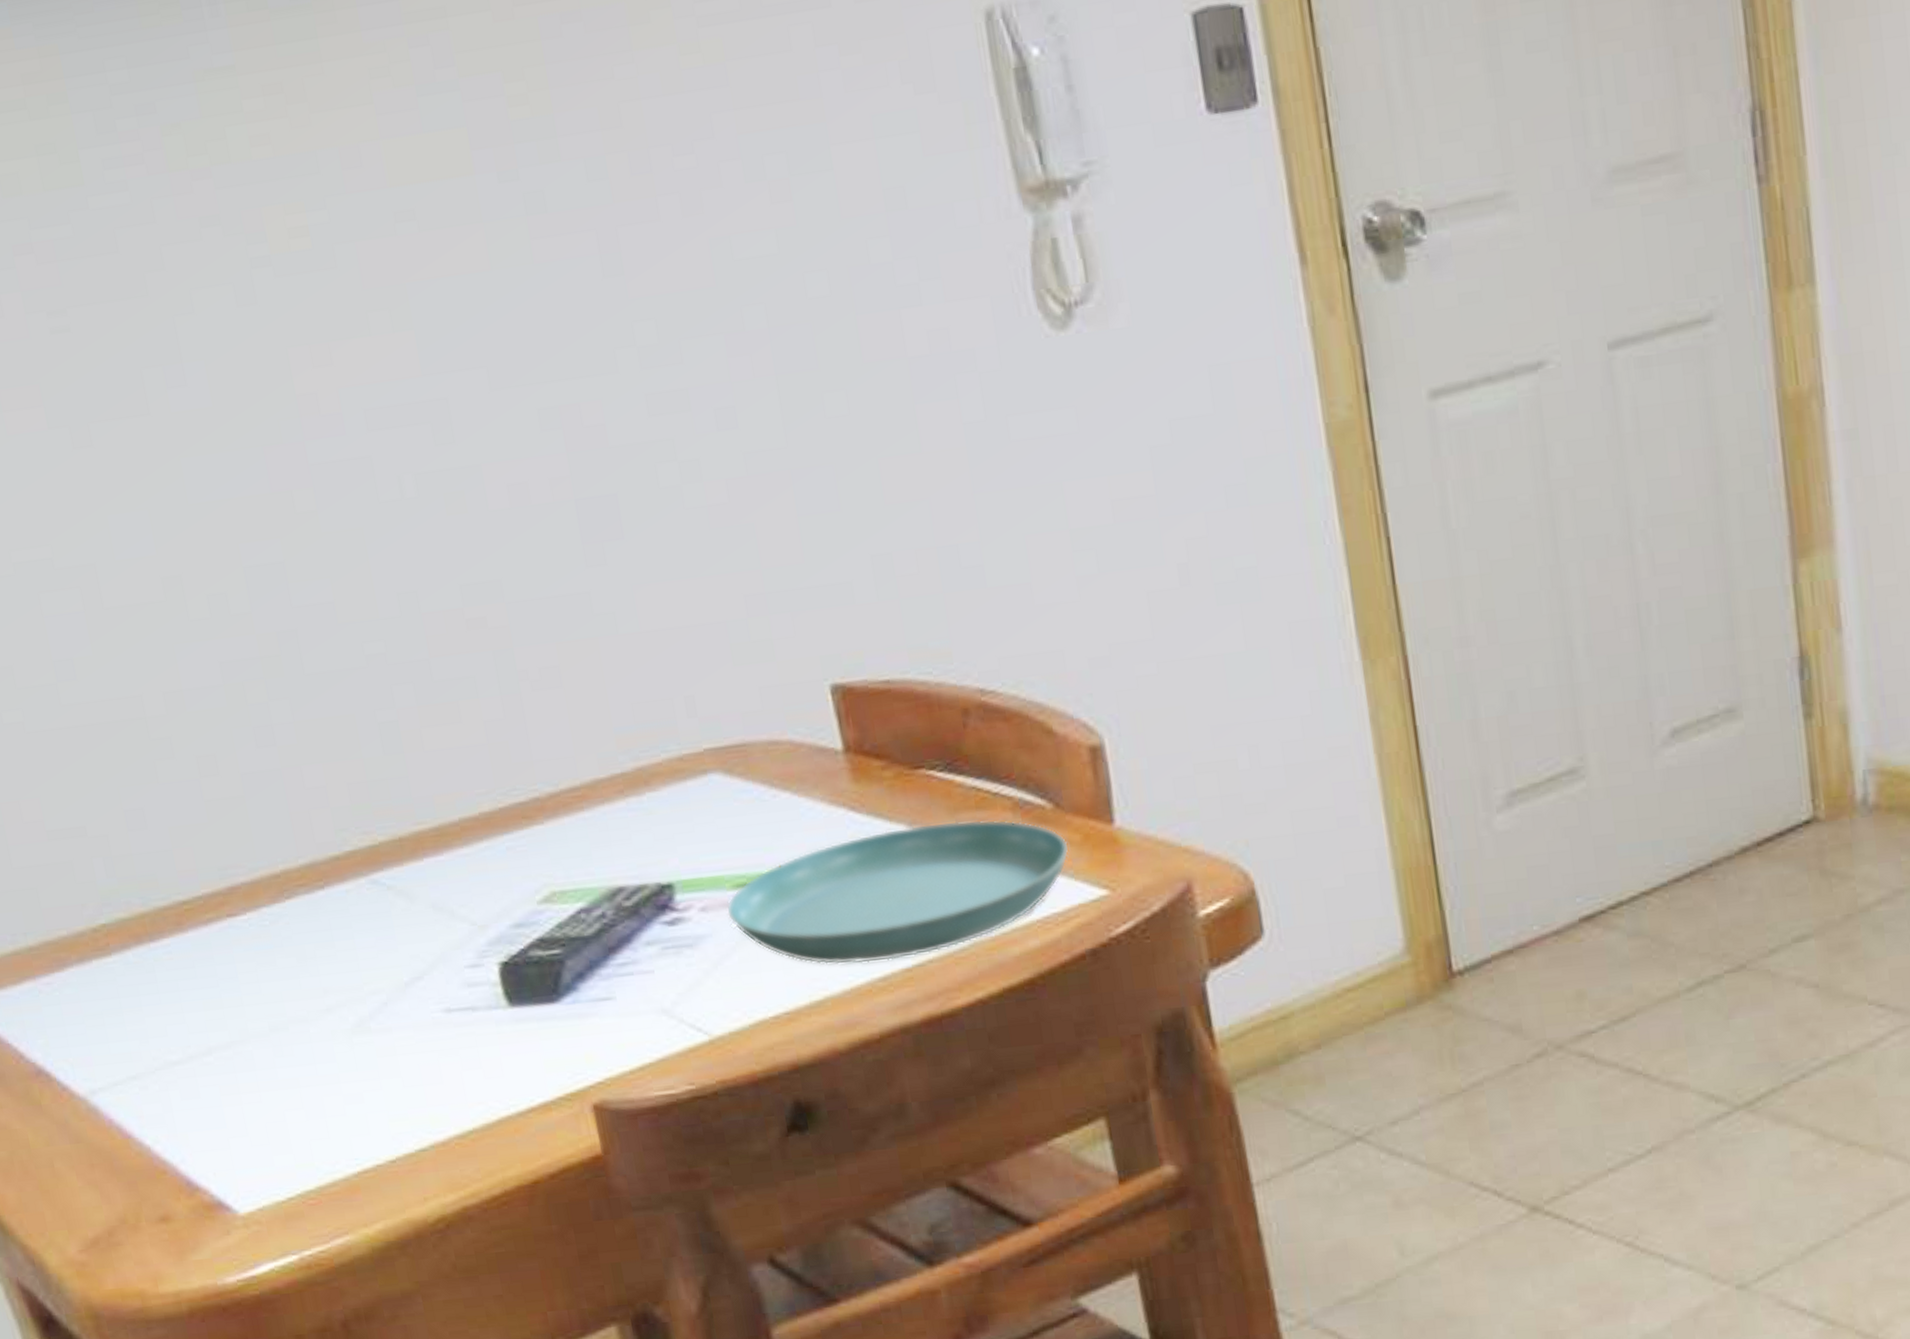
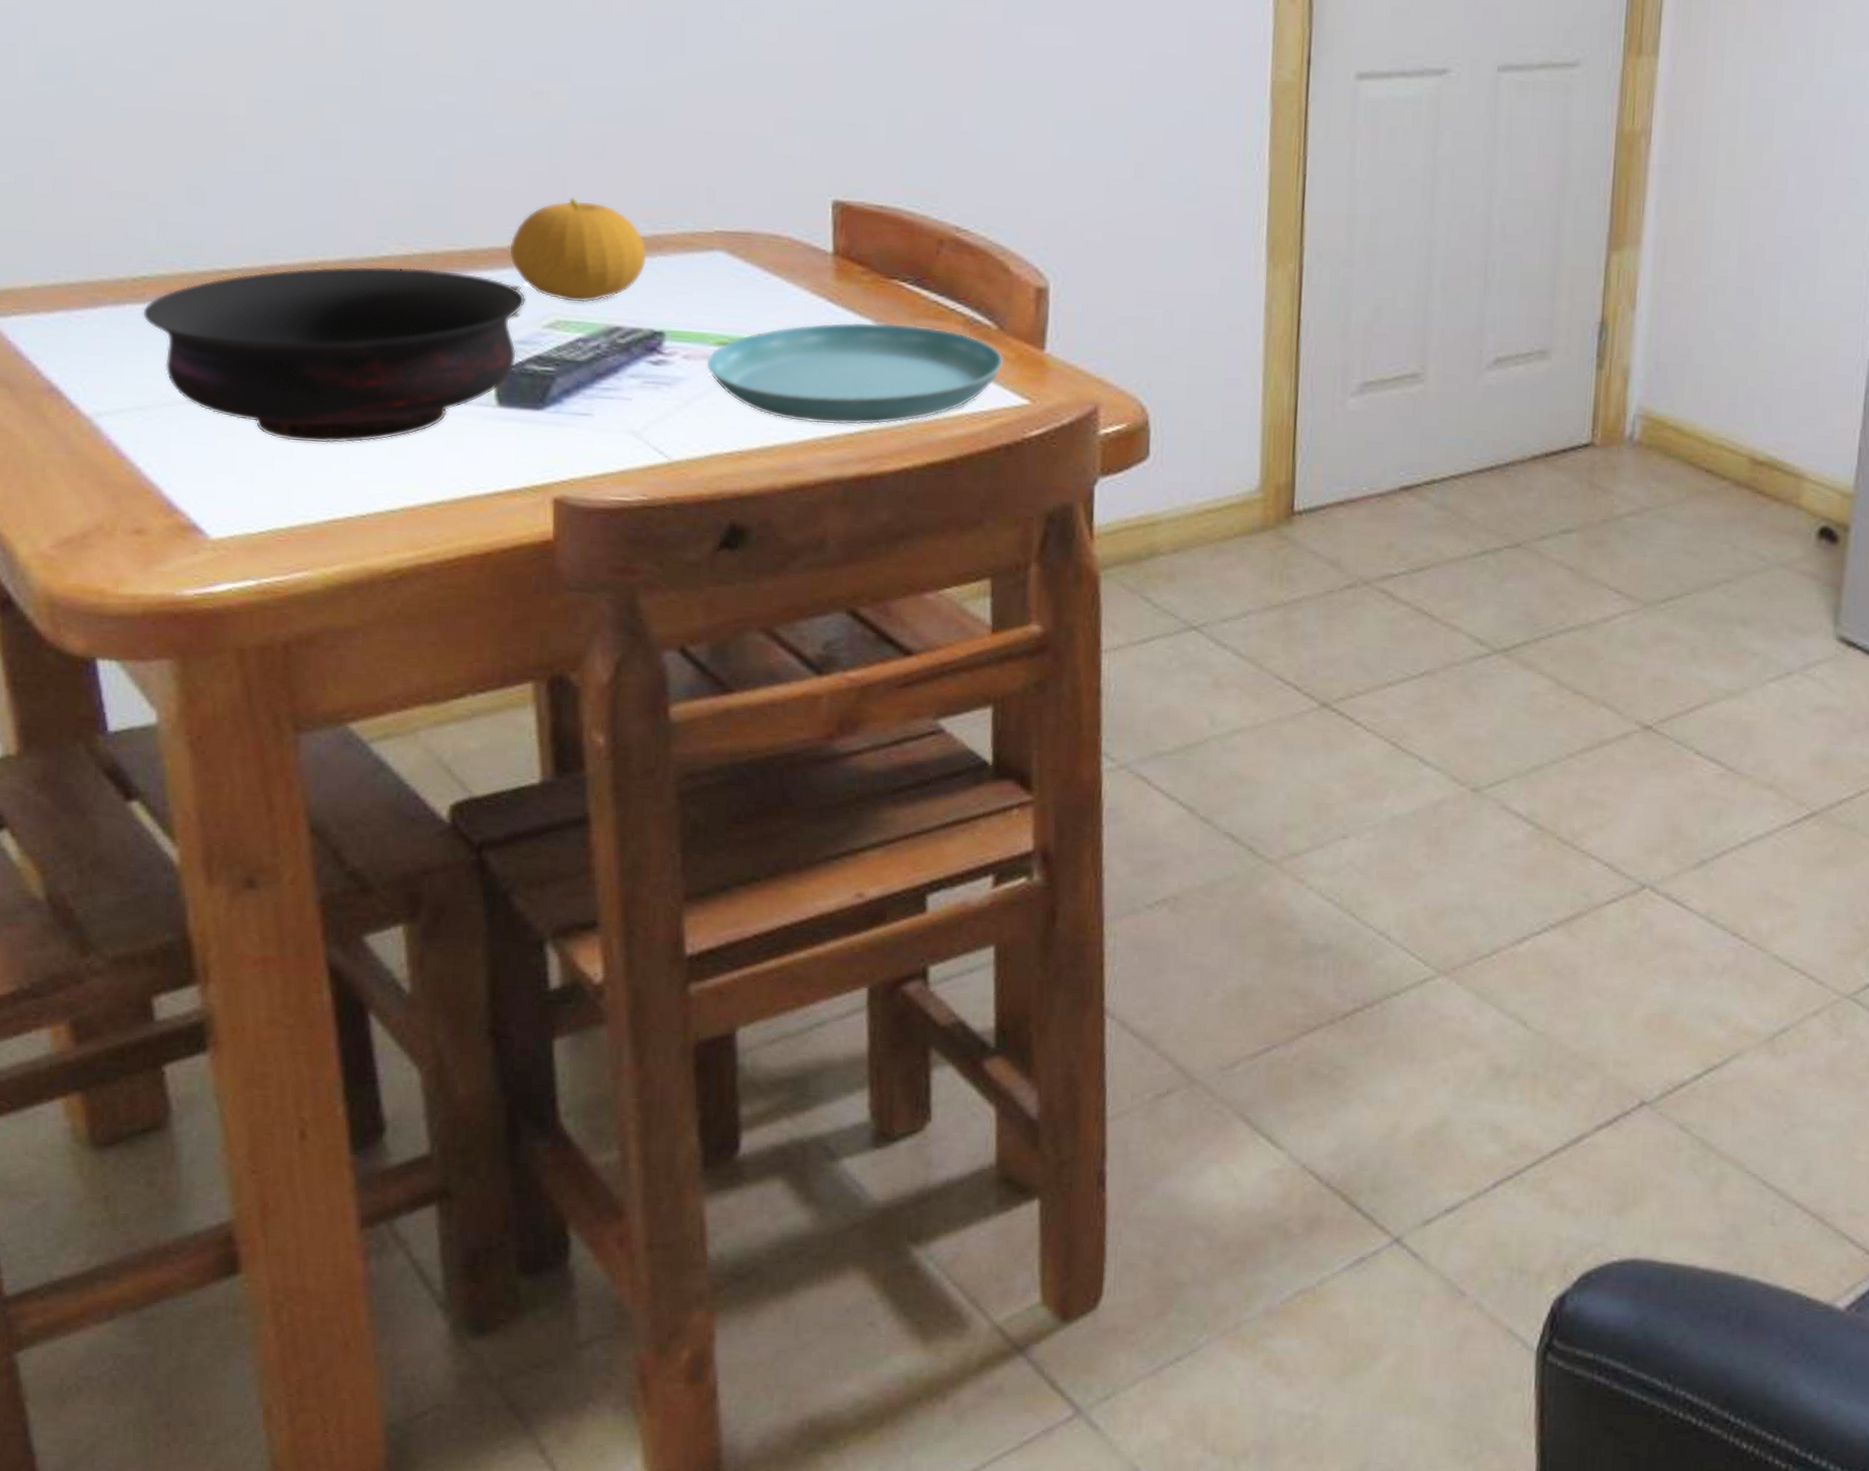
bowl: none [110,853,518,1088] -> present [142,266,526,444]
fruit: none [480,738,637,868] -> present [509,196,648,303]

